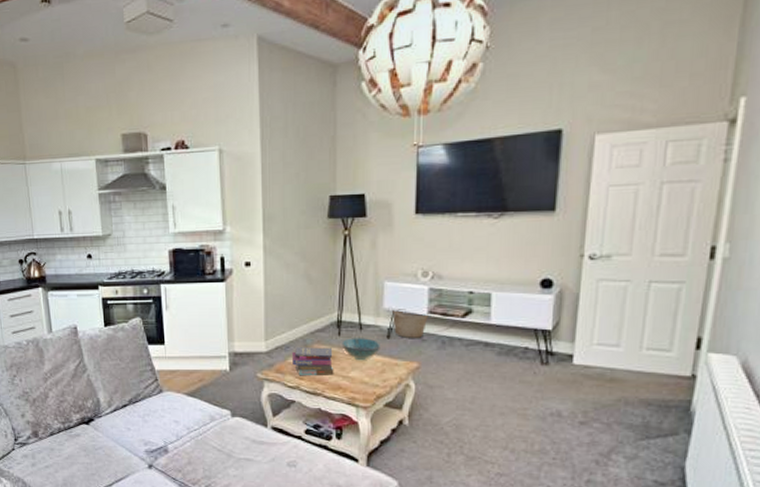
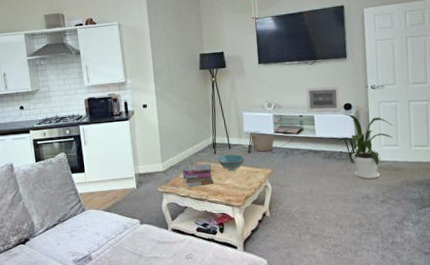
picture frame: none [482,251,538,289] -> present [305,86,341,112]
house plant: none [513,293,617,390] -> present [331,113,394,179]

